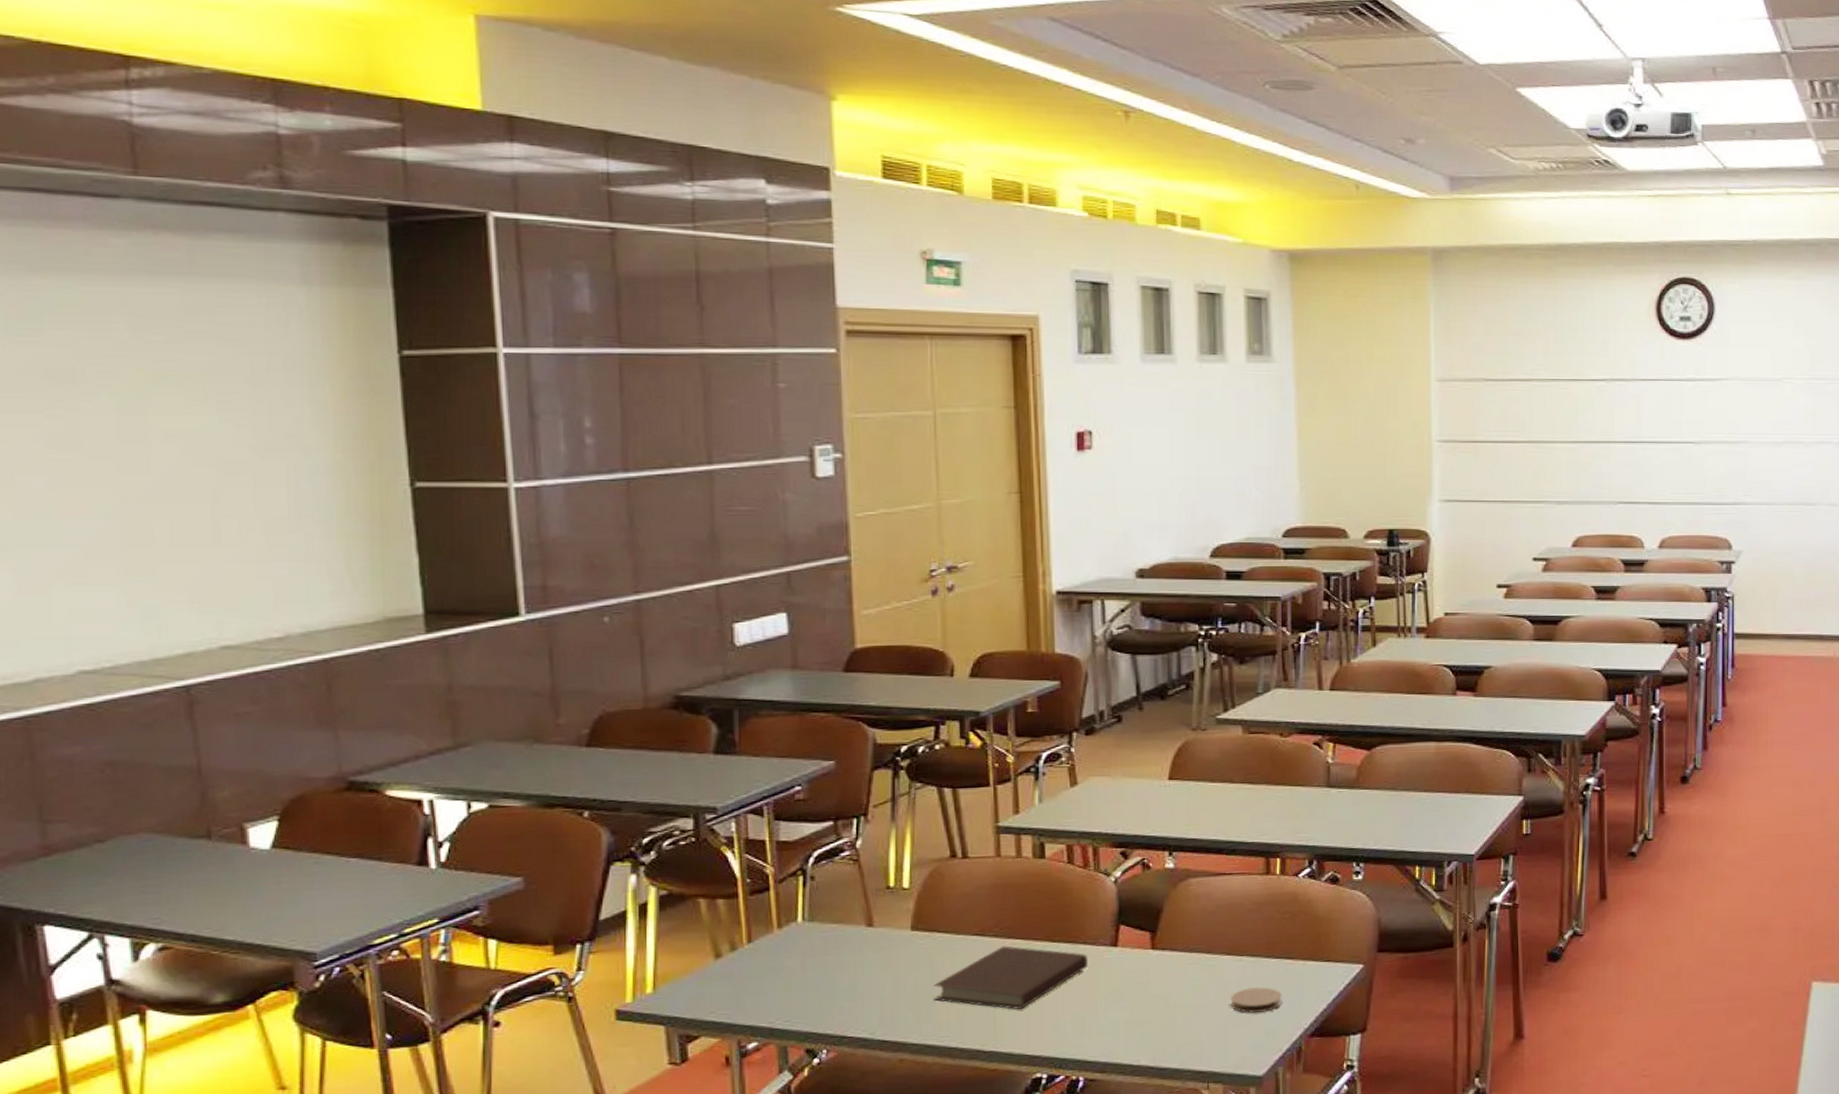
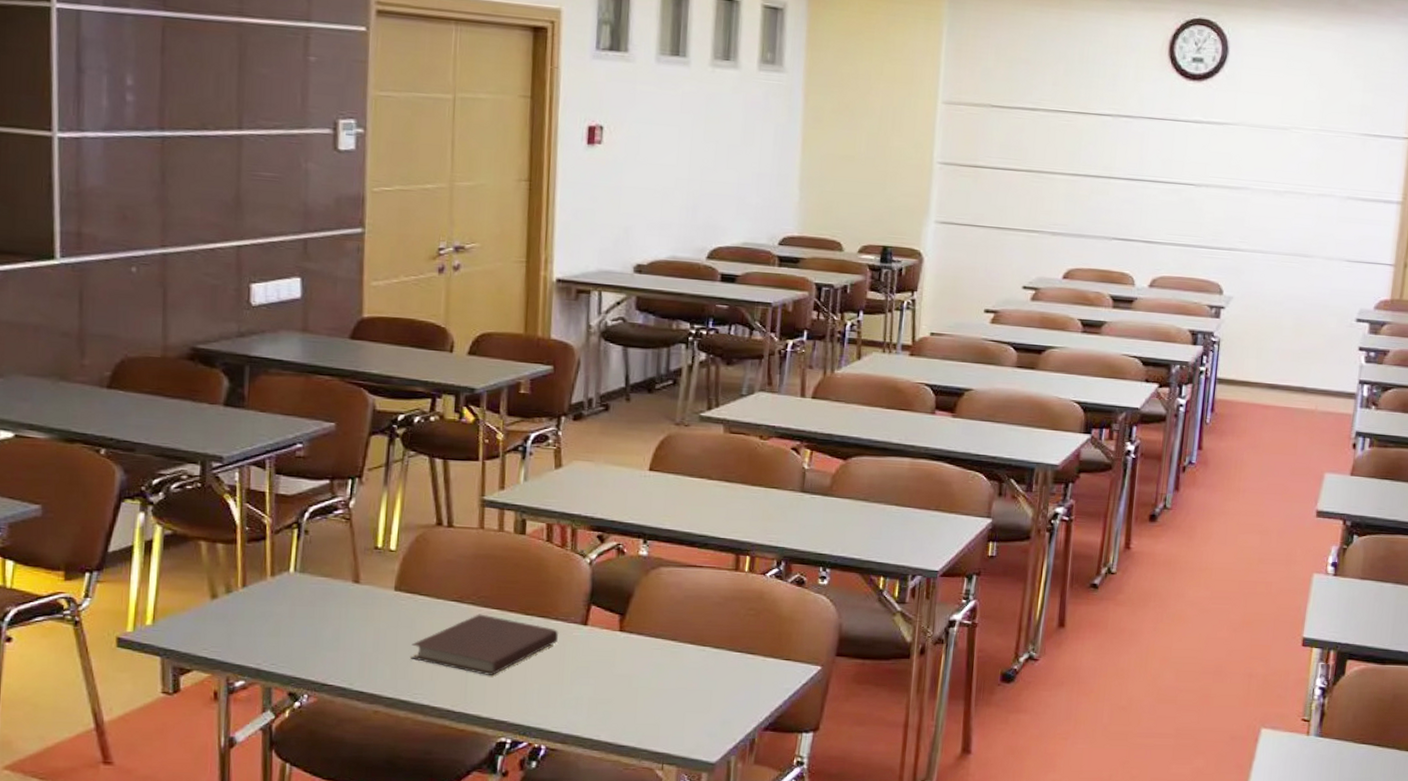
coaster: present [1231,987,1282,1013] -> none [690,677,740,703]

